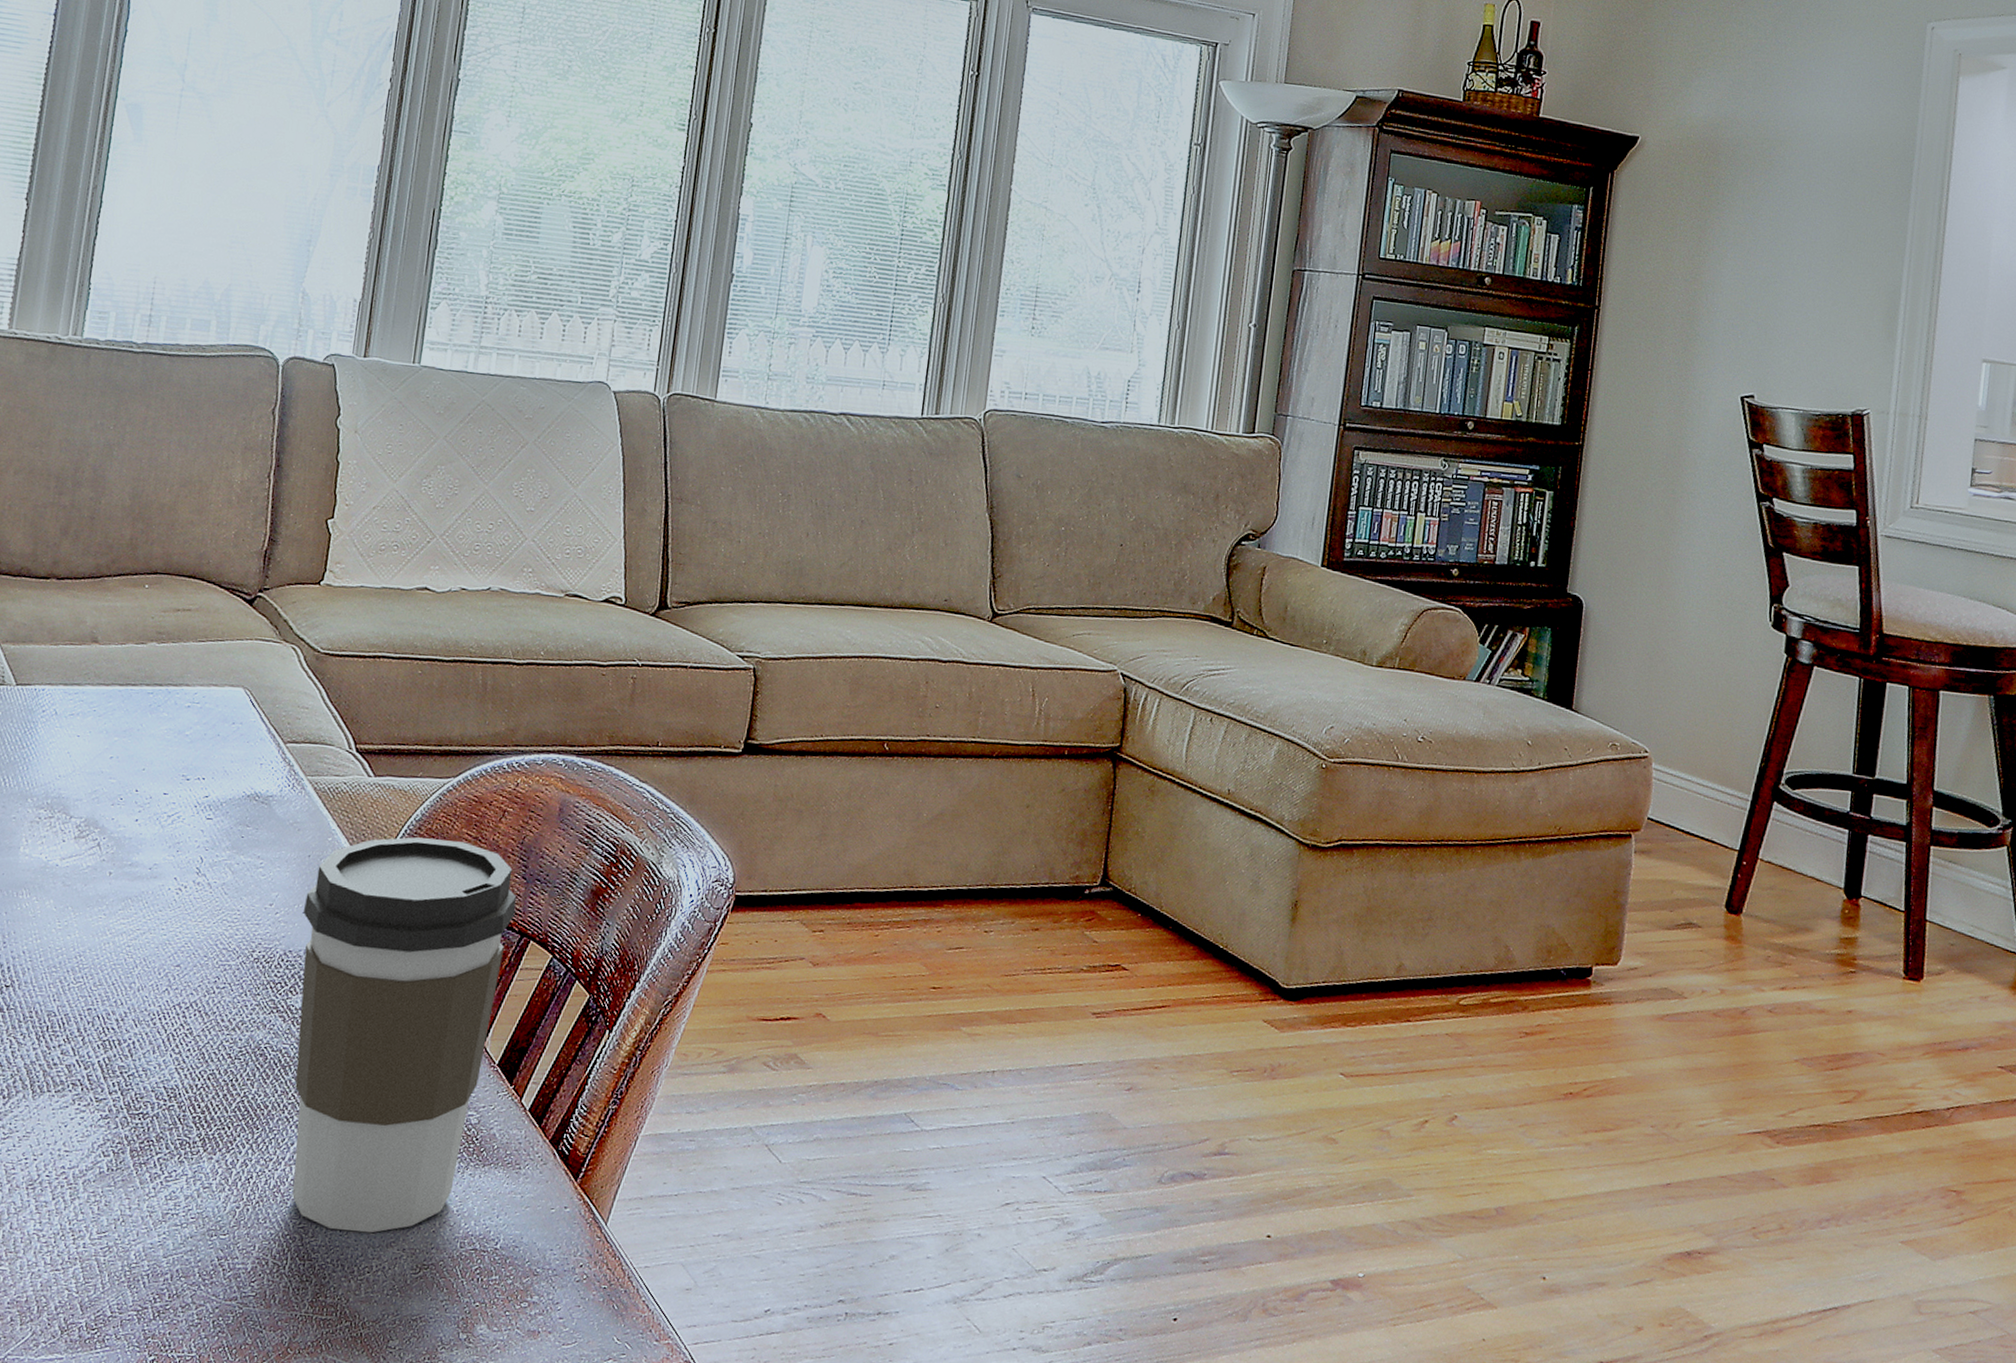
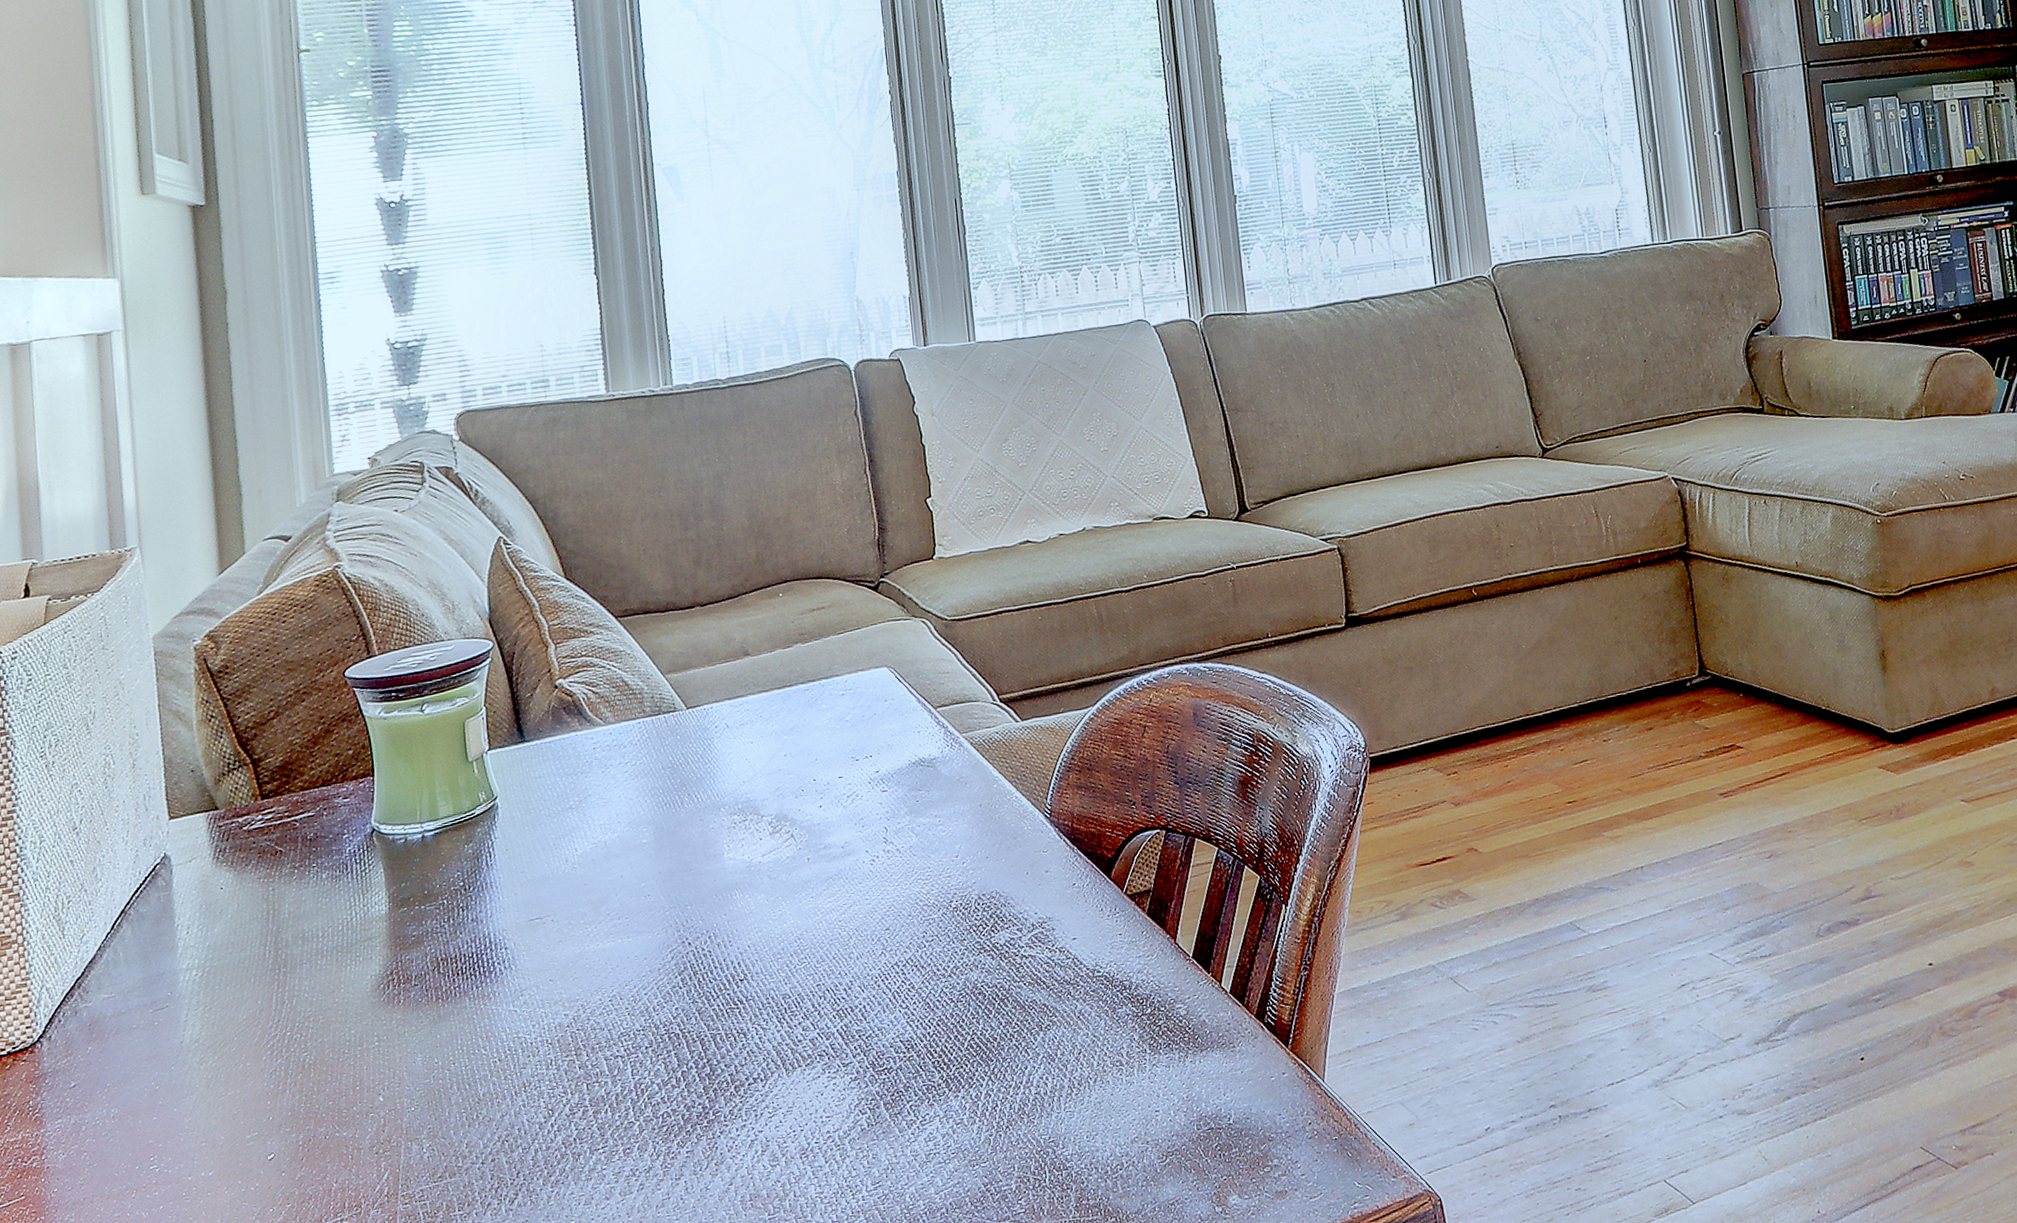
coffee cup: present [292,837,517,1234] -> none [986,762,1179,1137]

